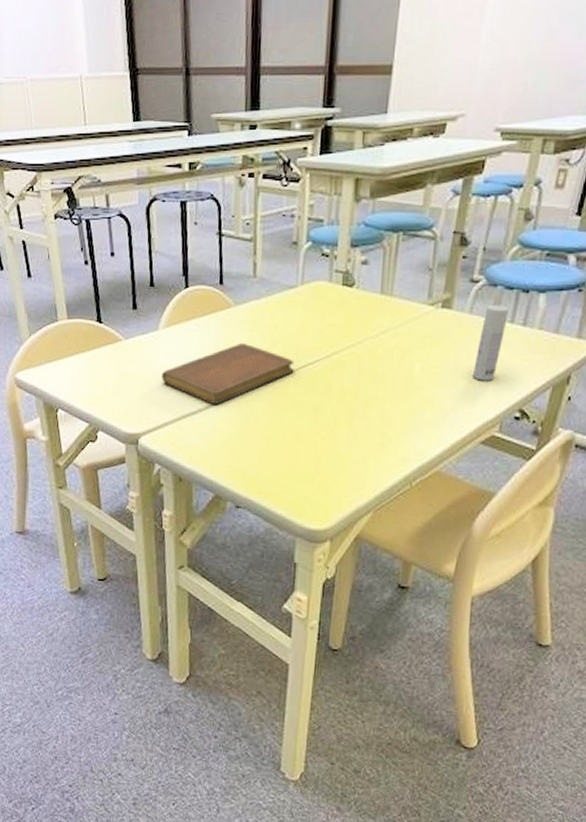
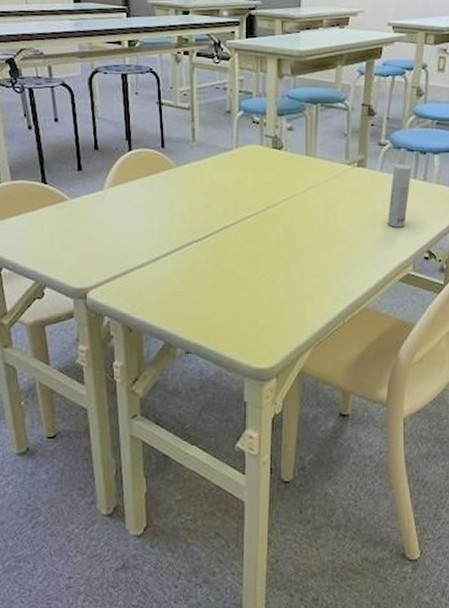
notebook: present [162,342,295,404] -> none [109,199,234,257]

